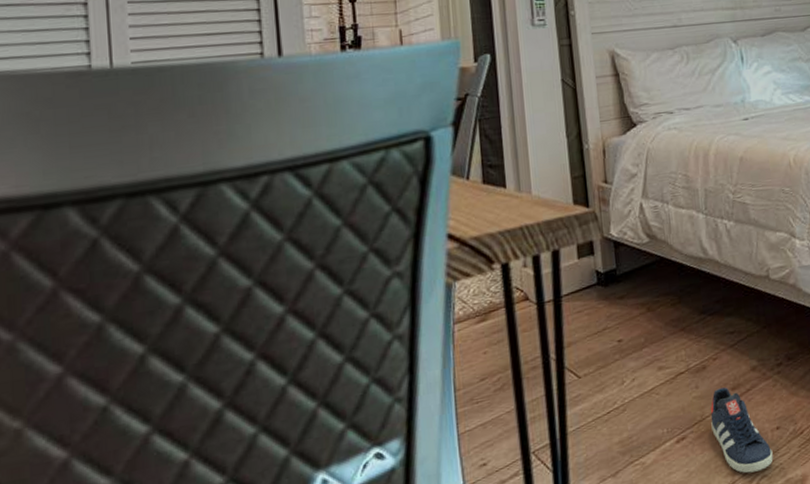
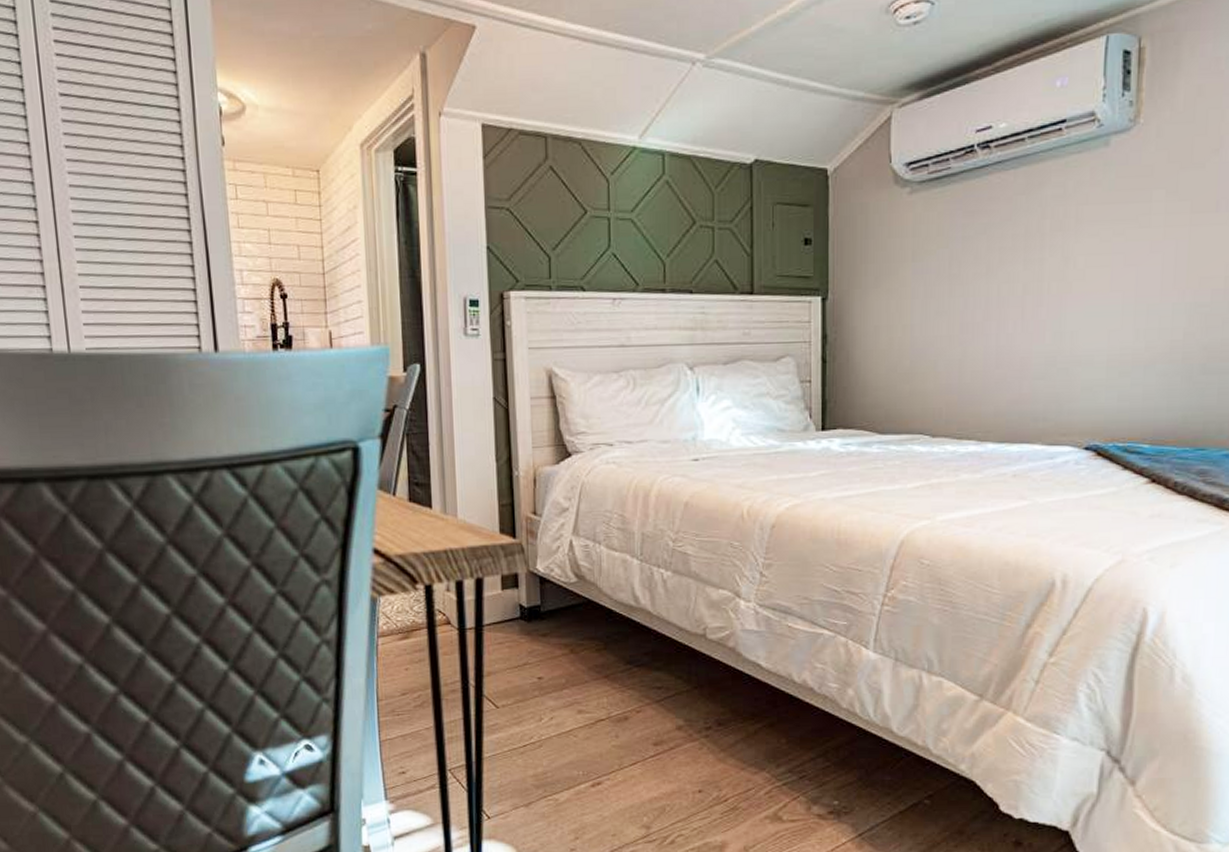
sneaker: present [710,387,773,473] -> none [629,742,692,829]

